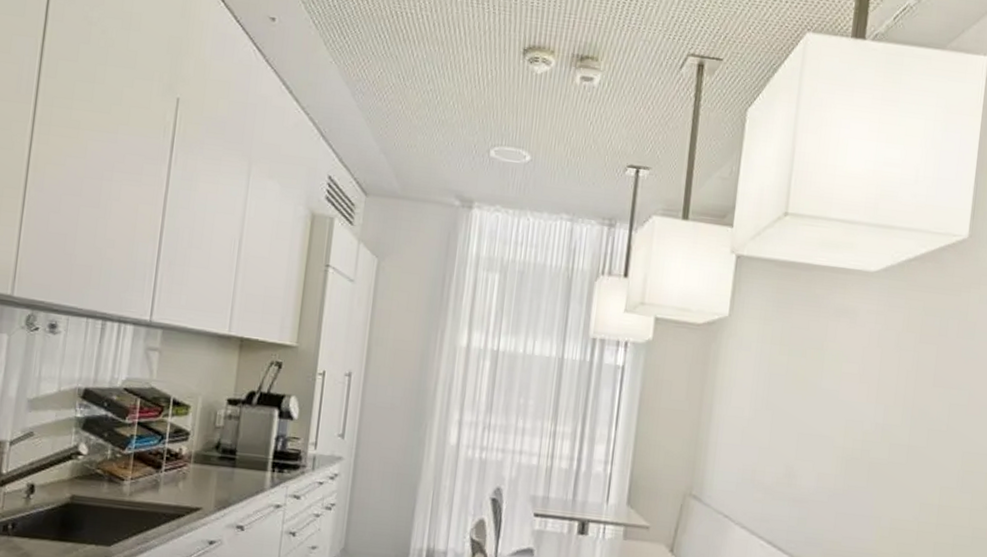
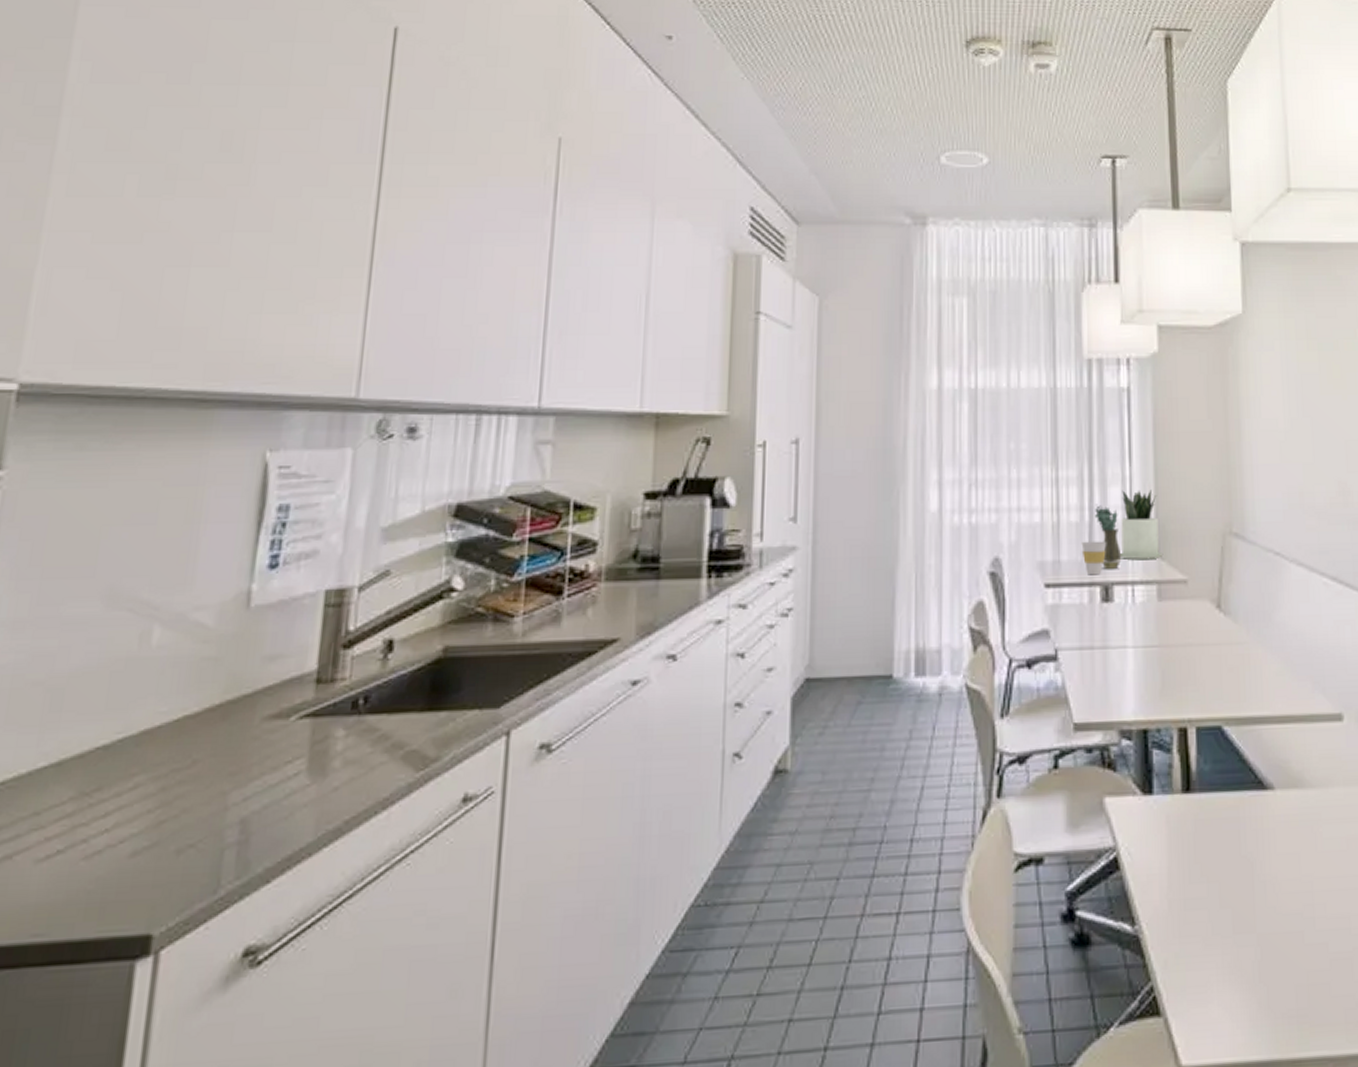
cup: none [567,484,588,513] -> present [1081,541,1106,575]
vase: none [582,456,601,510] -> present [1095,504,1122,569]
planter: none [598,448,634,507] -> present [1120,489,1163,561]

